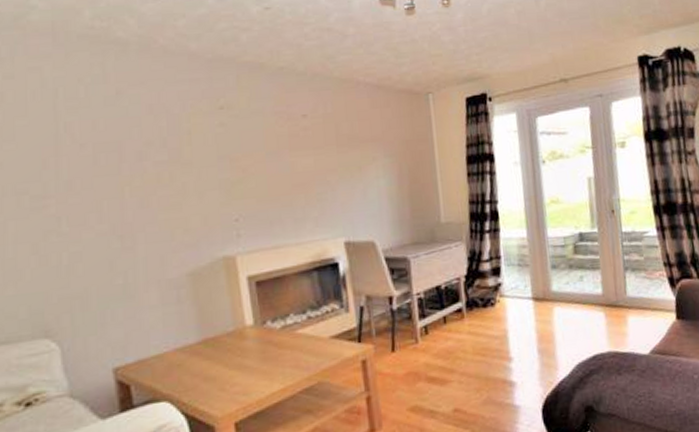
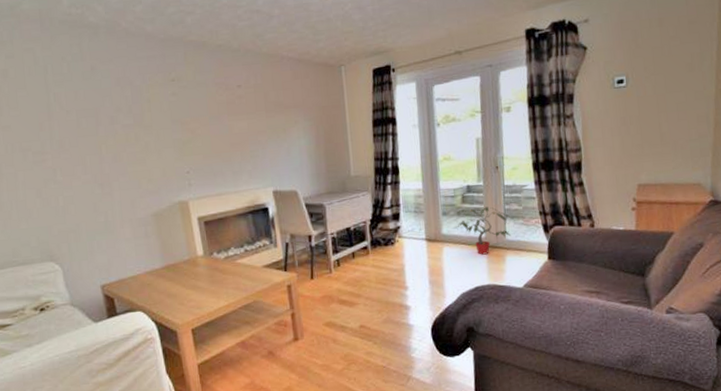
potted plant: none [568,257,632,316] -> present [457,207,511,255]

